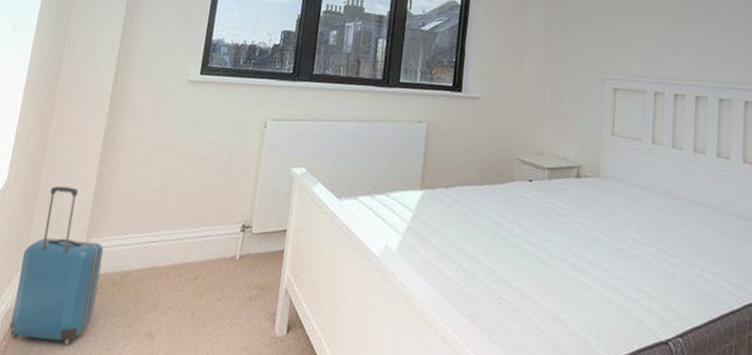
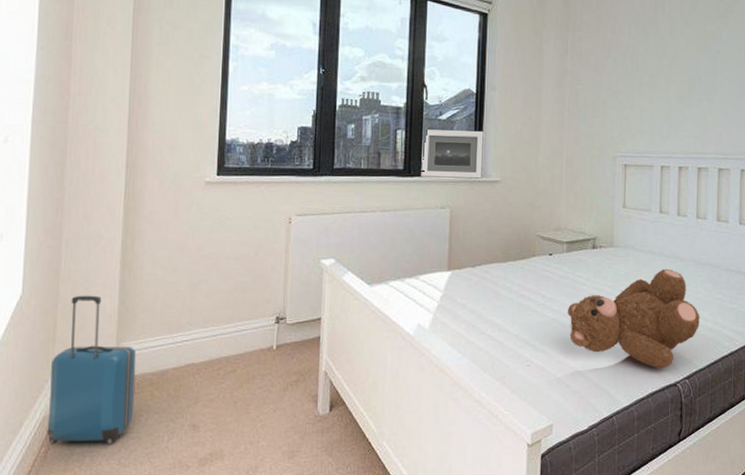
picture frame: none [399,40,466,94] -> present [421,129,484,179]
teddy bear: none [546,207,696,323] -> present [567,269,700,369]

